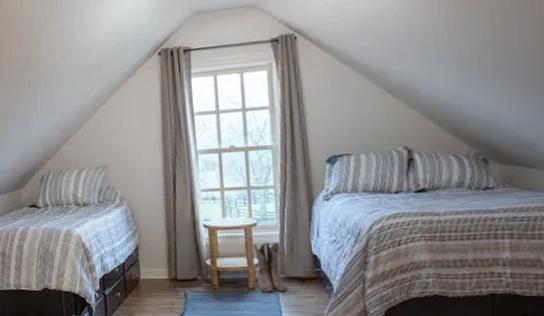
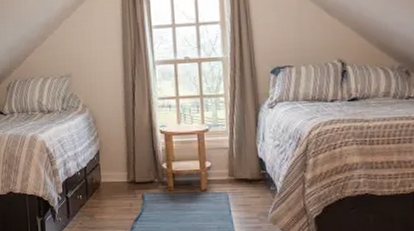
boots: present [253,242,288,293] -> none [205,146,236,194]

